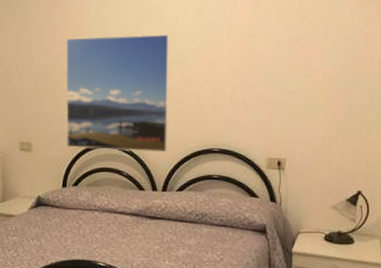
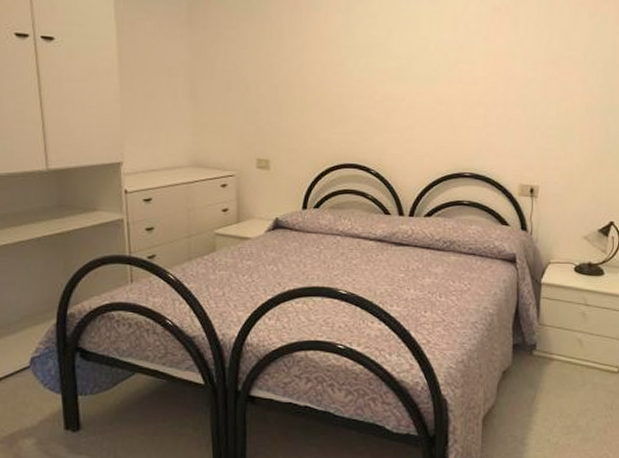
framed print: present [65,34,171,153] -> none [307,46,424,175]

